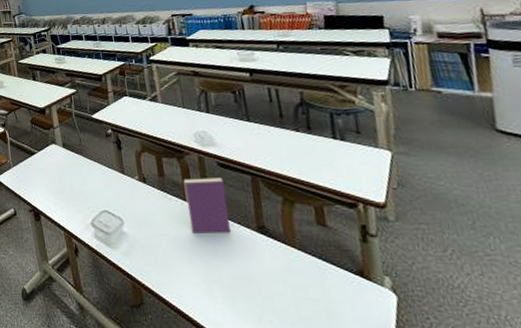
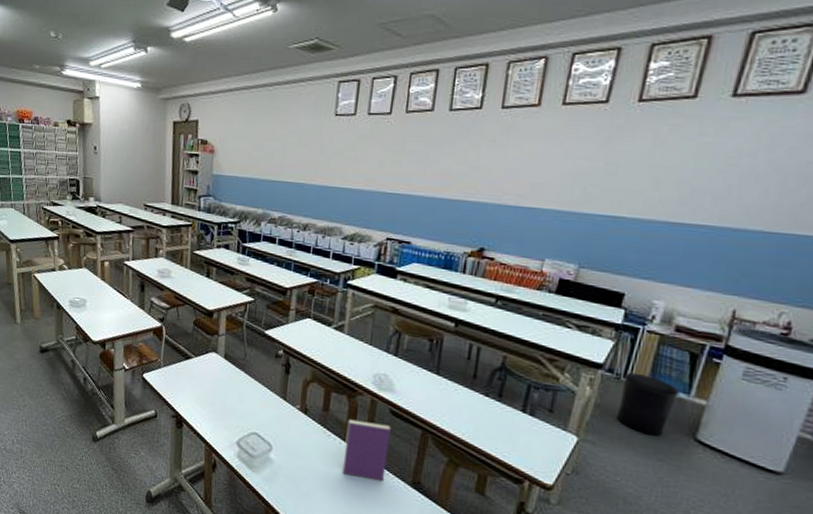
waste bin: none [409,81,466,136] -> present [617,373,679,437]

